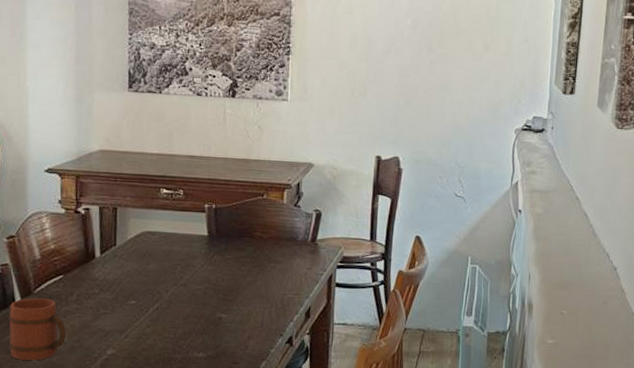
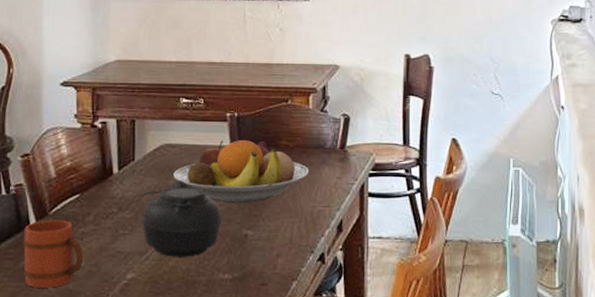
teapot: none [120,265,197,337] -> present [139,180,221,258]
fruit bowl: none [153,229,281,289] -> present [173,140,309,204]

